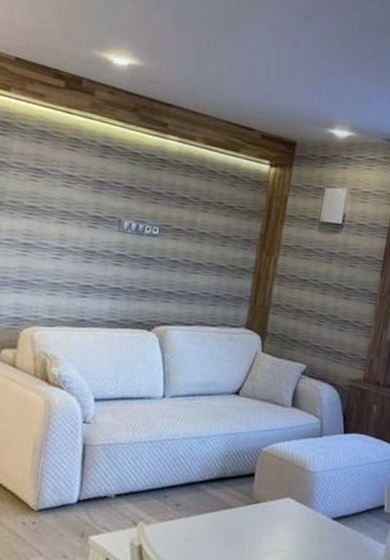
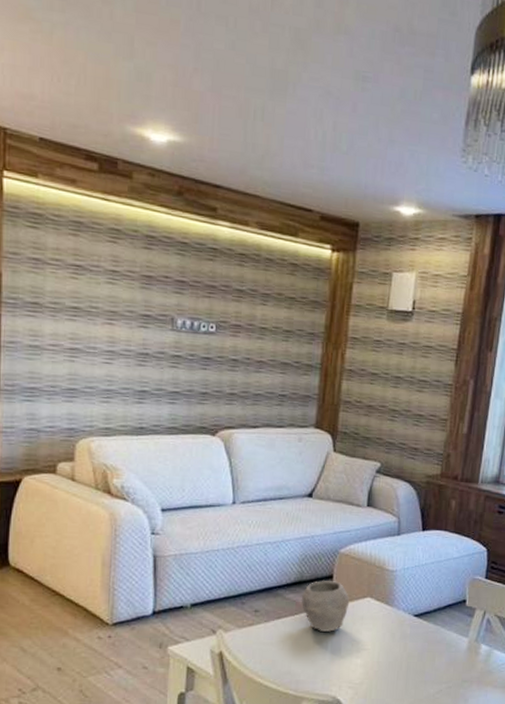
bowl: none [222,478,270,531] -> present [301,581,350,632]

